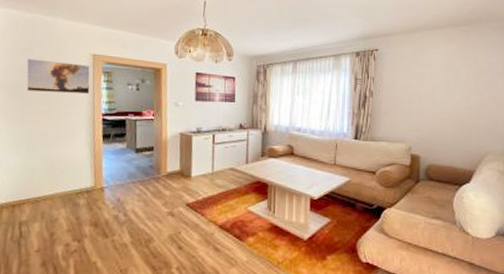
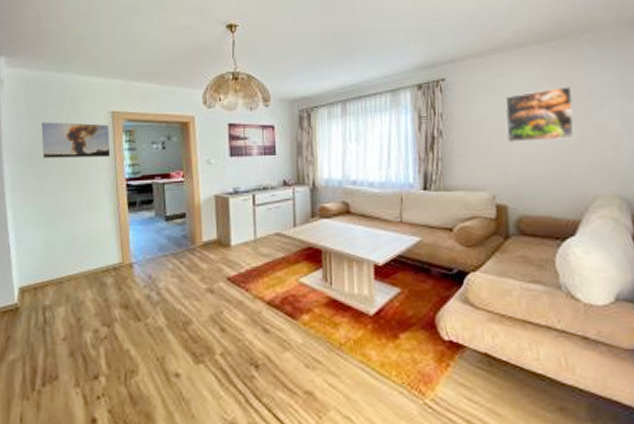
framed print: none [423,63,476,106] -> present [504,86,575,144]

